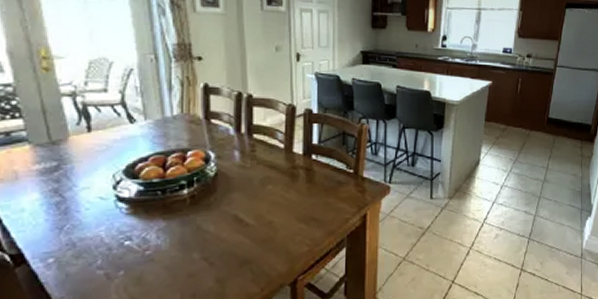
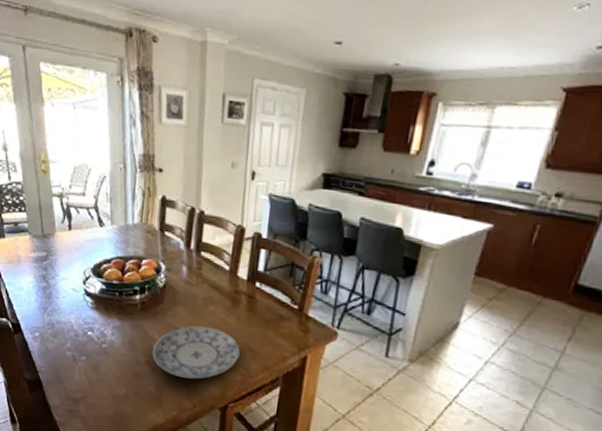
plate: none [208,206,303,265] -> present [152,325,240,380]

